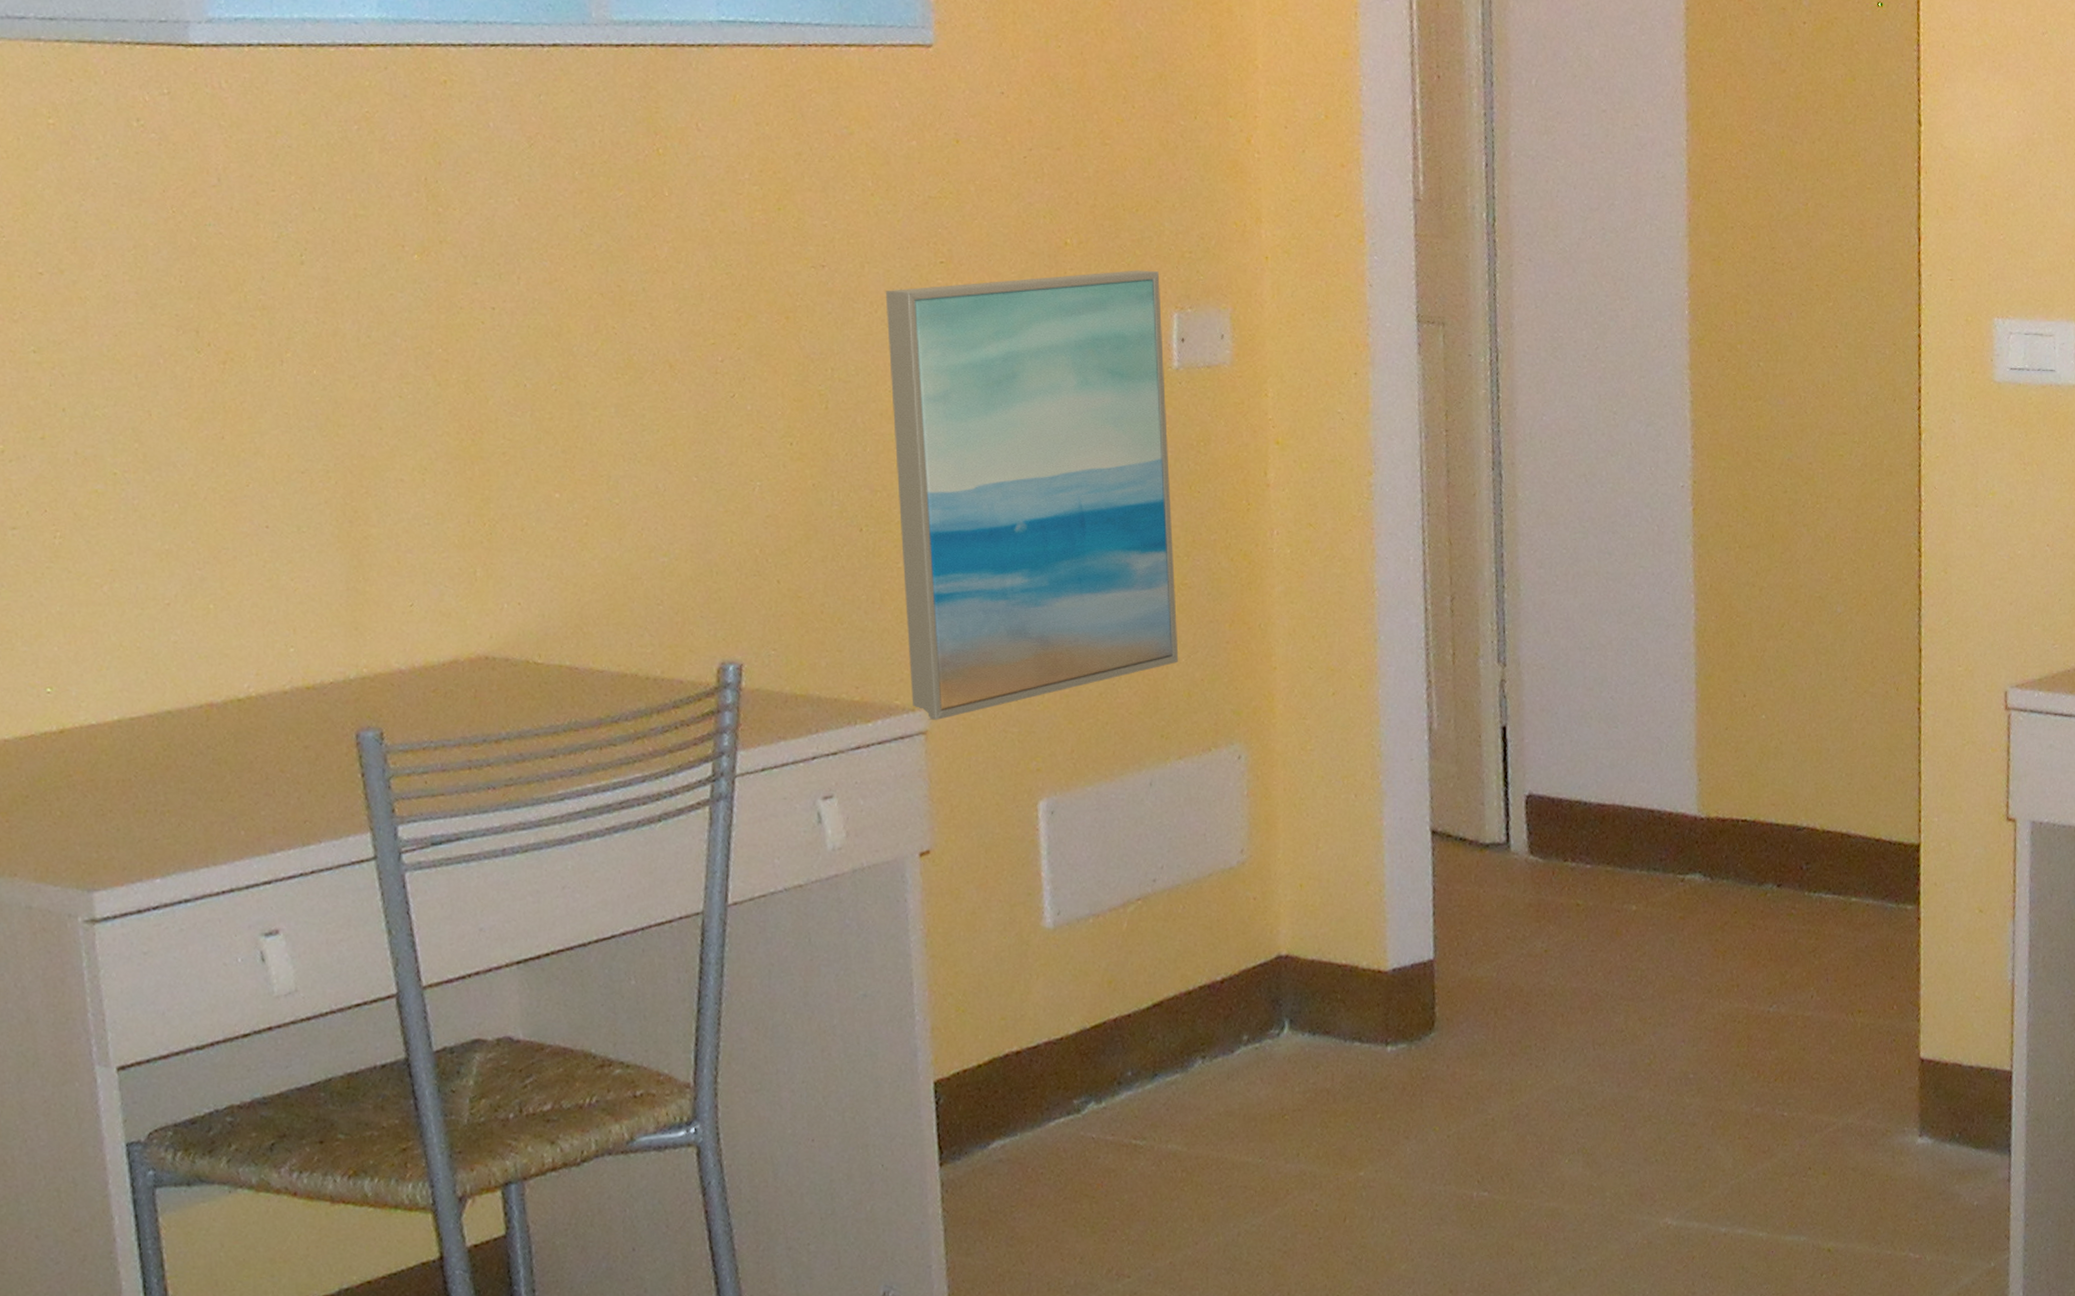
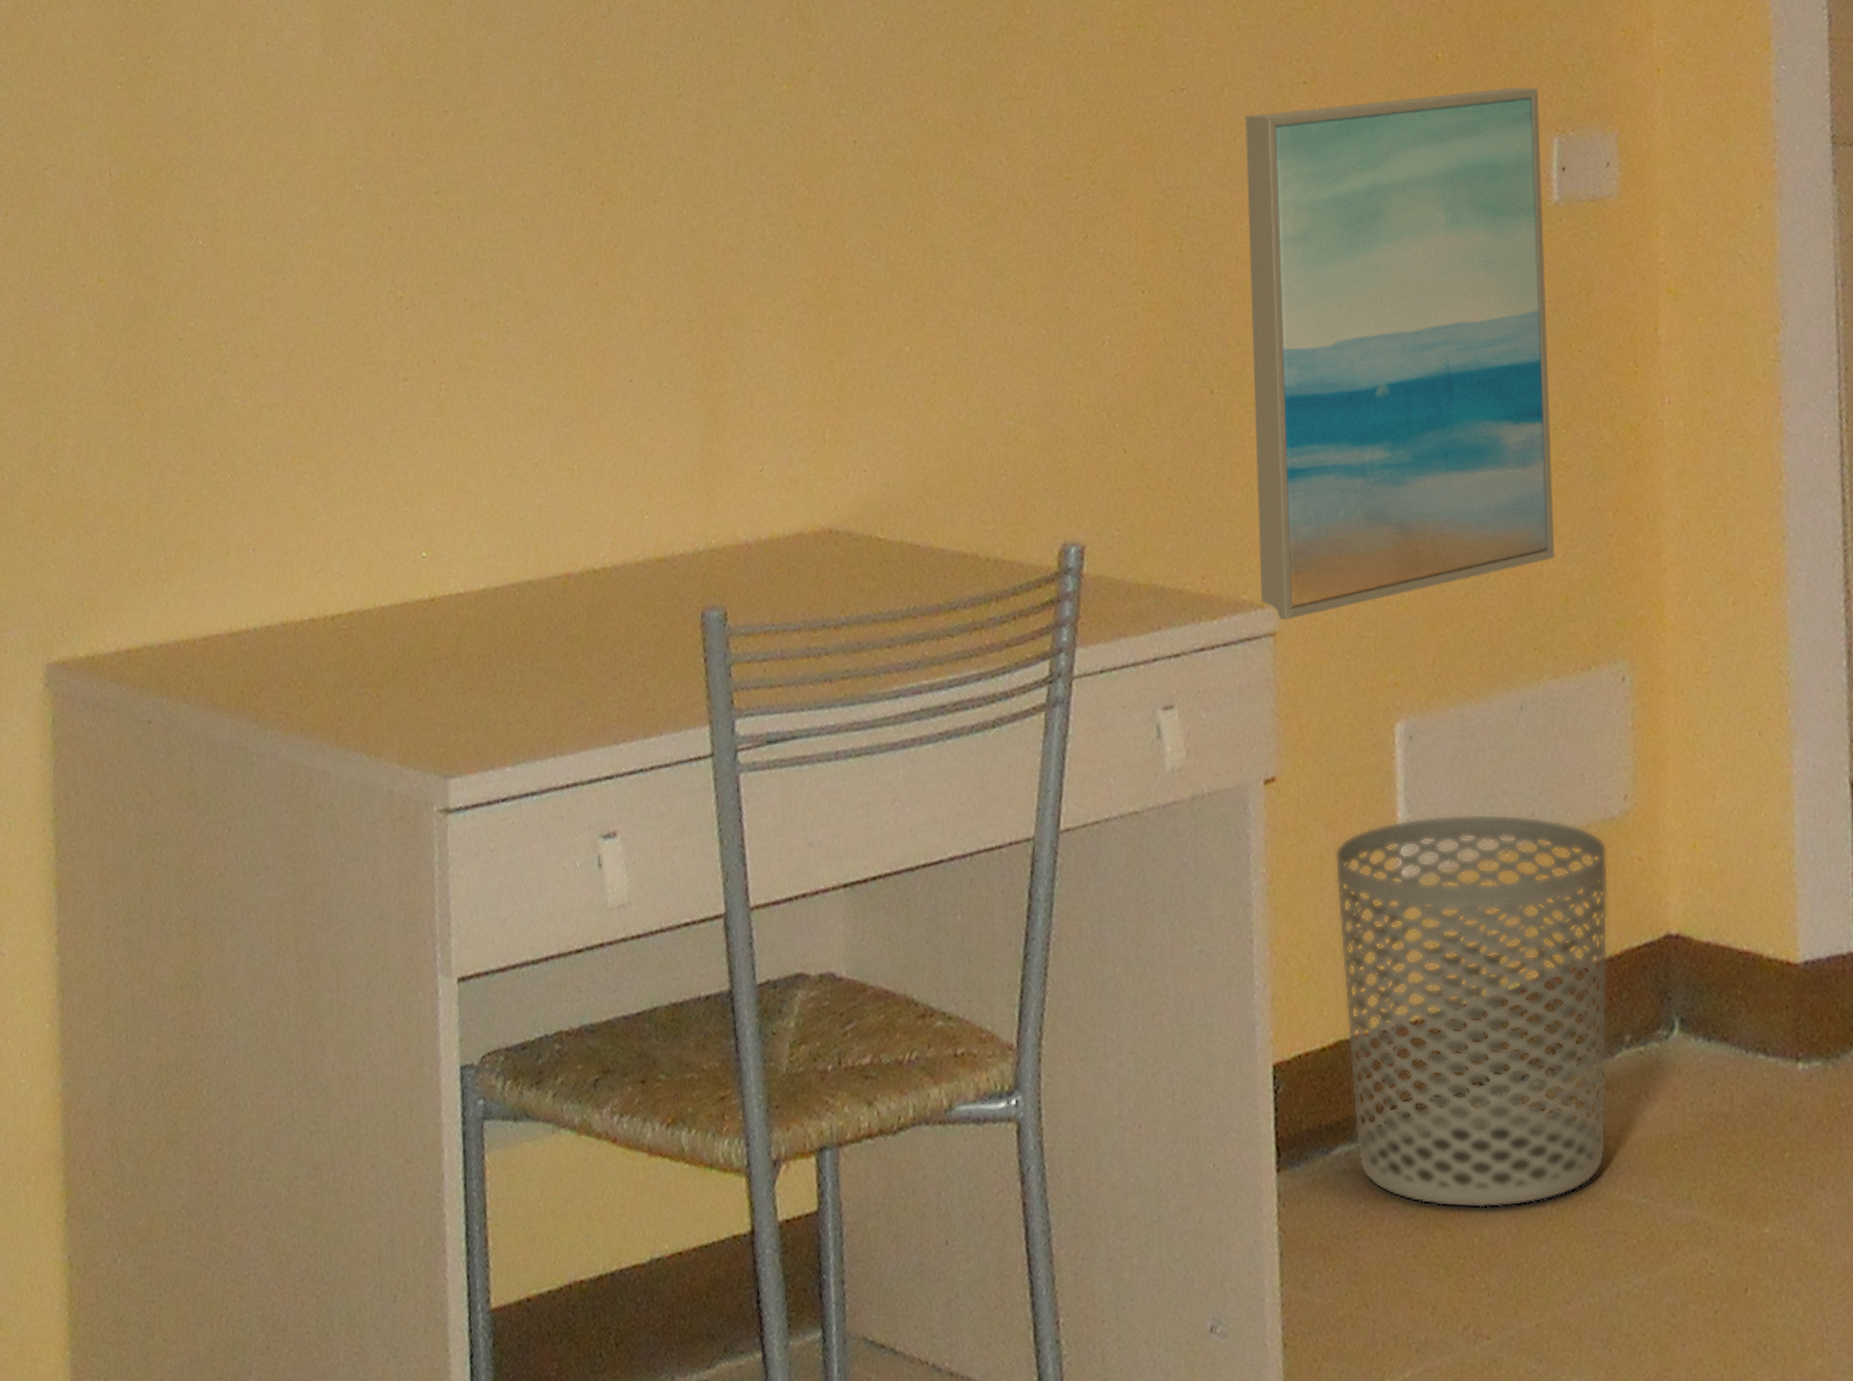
waste bin: none [985,869,1229,1181] -> present [1334,813,1609,1209]

